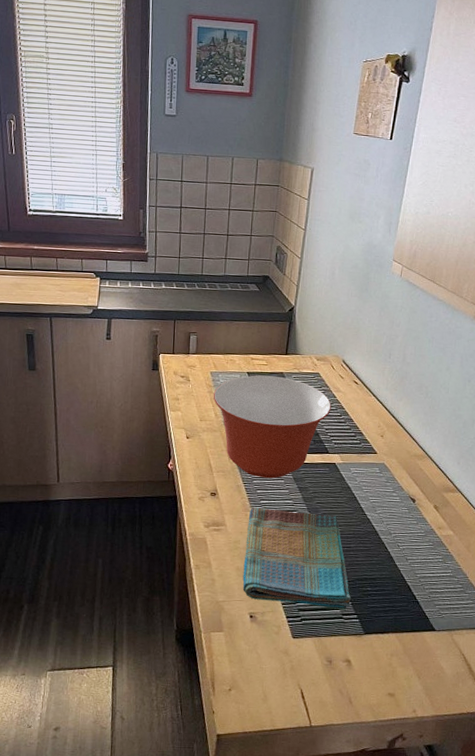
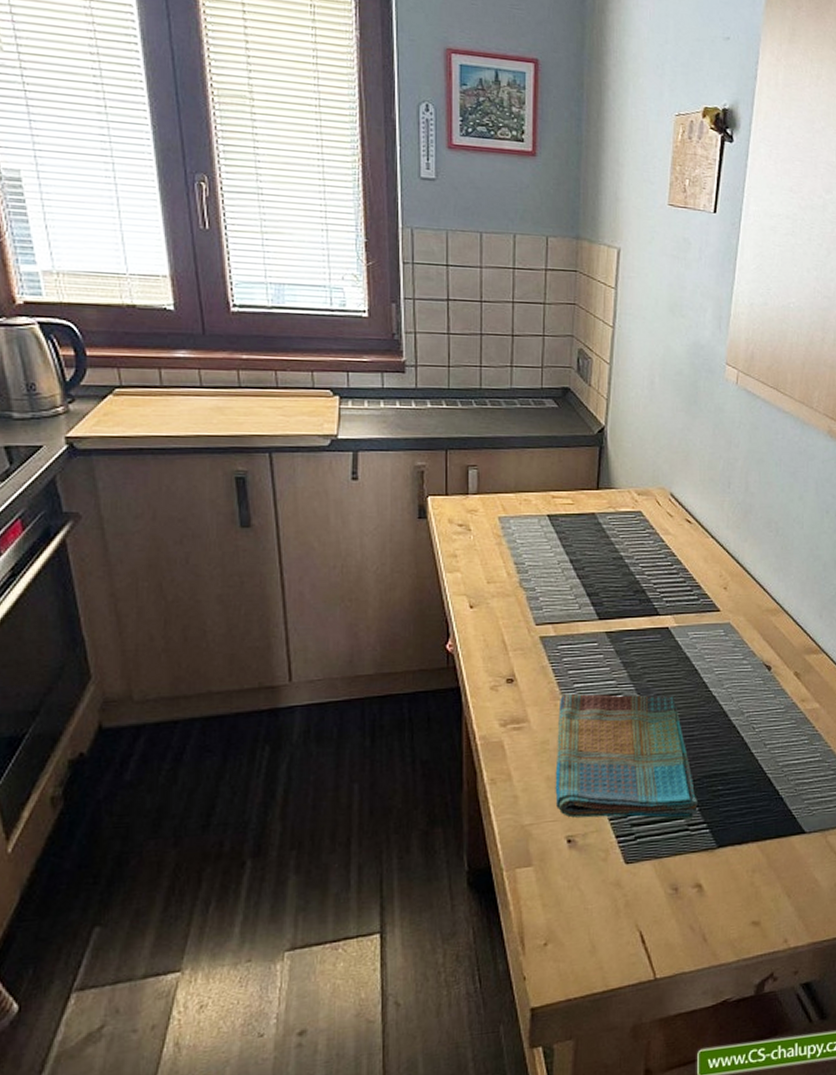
mixing bowl: present [213,375,331,479] -> none [503,518,659,654]

